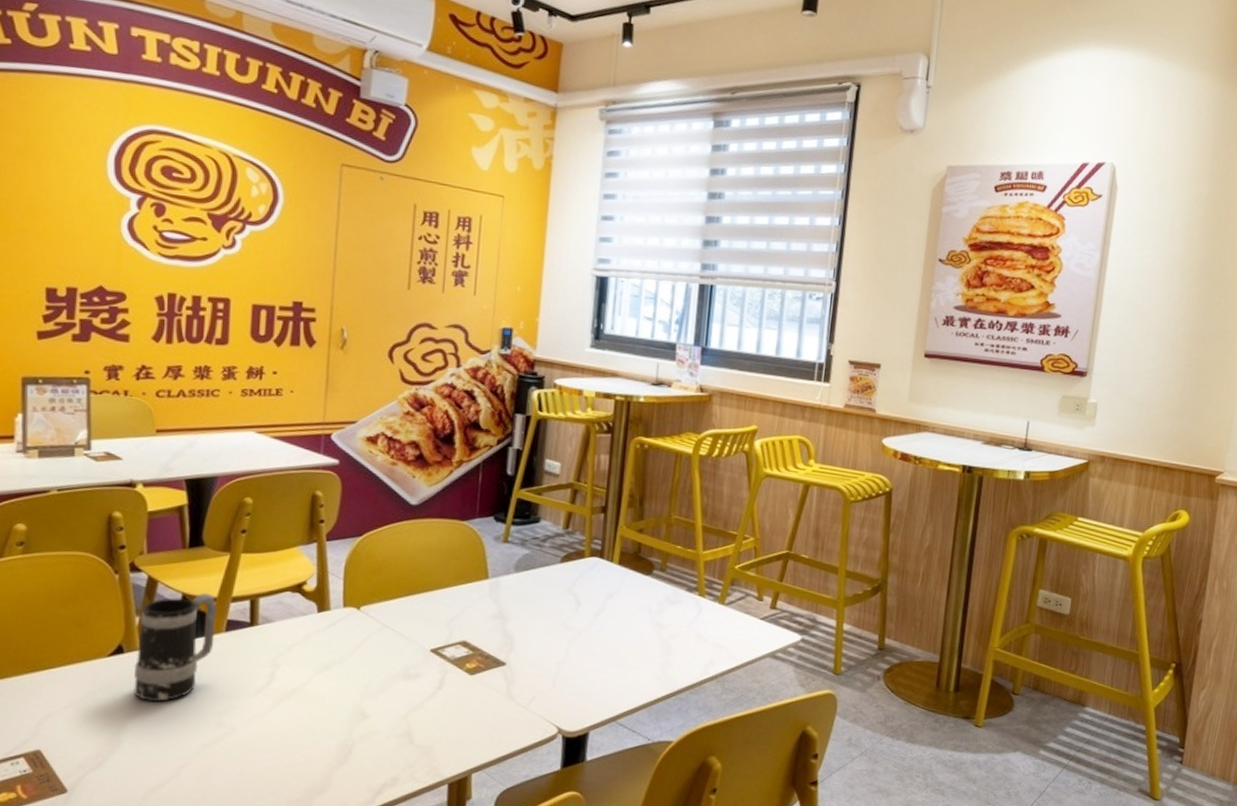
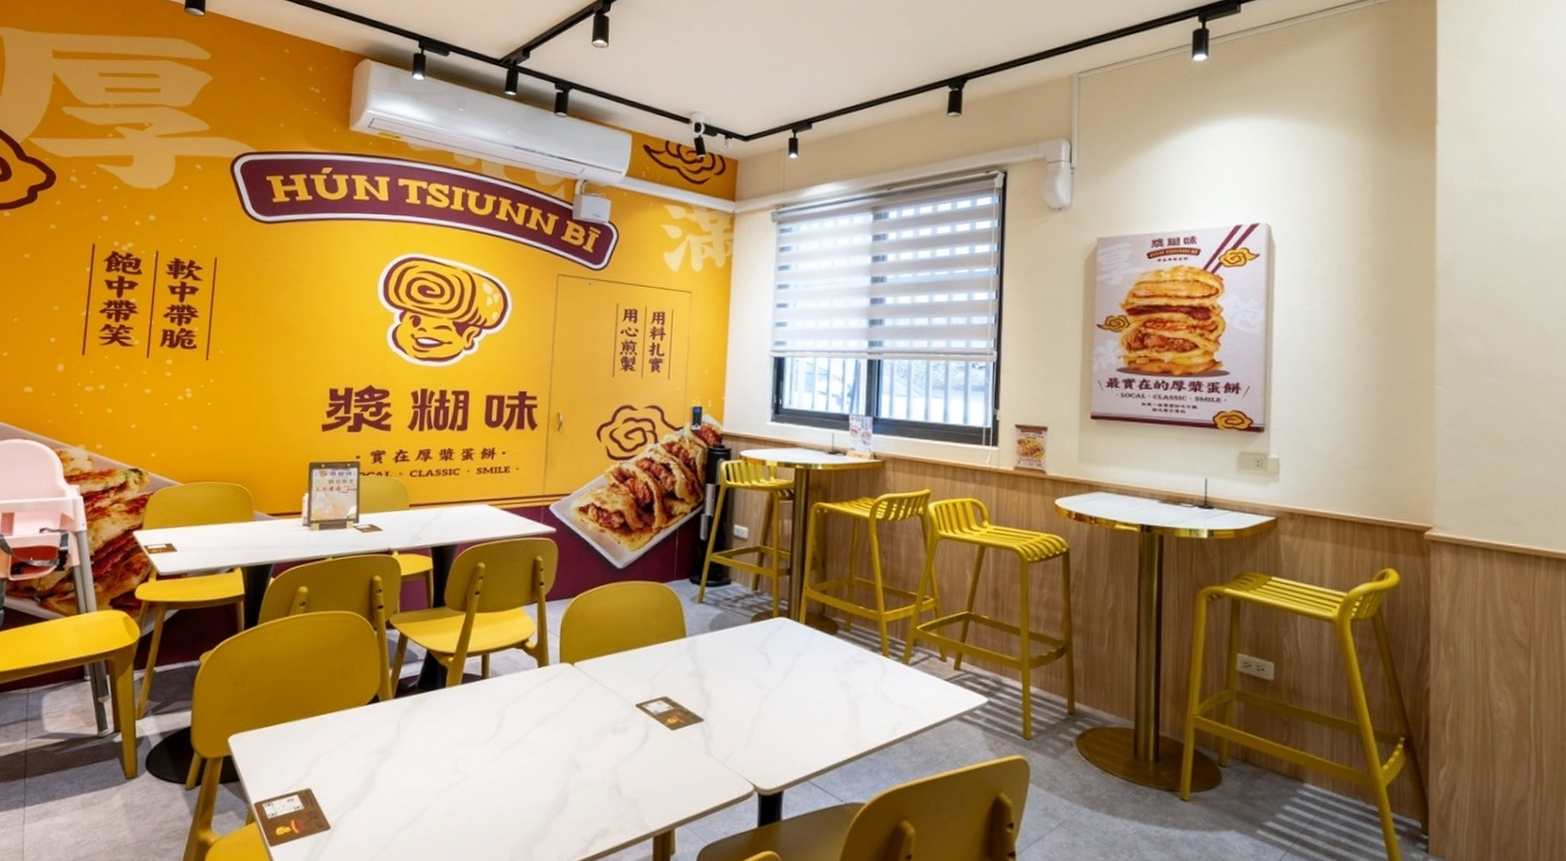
mug: present [134,592,218,702] -> none [386,648,456,748]

